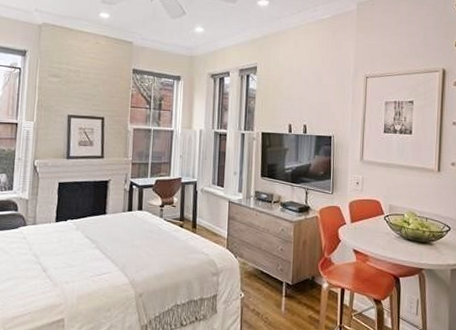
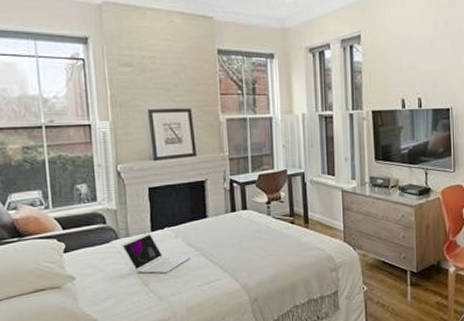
laptop: none [28,223,87,262] -> present [122,233,190,274]

